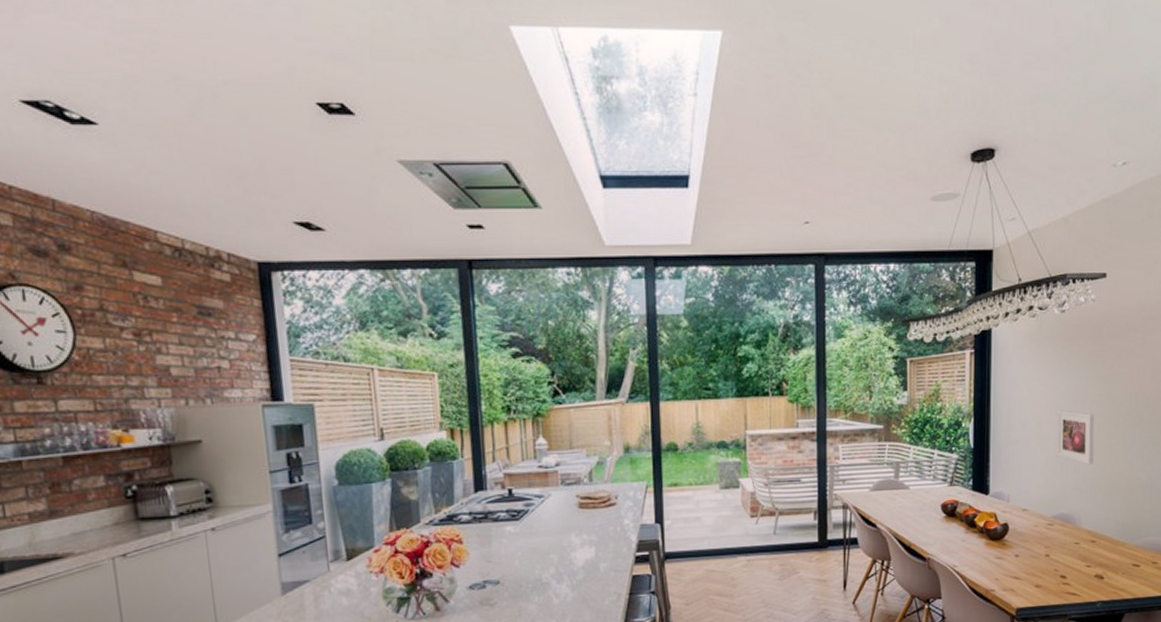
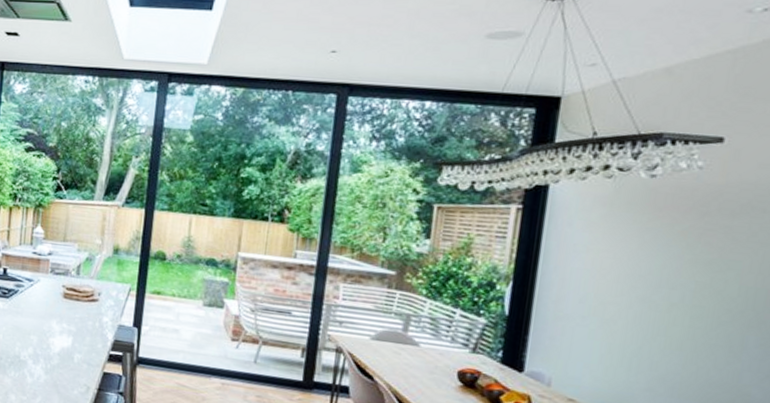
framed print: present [1057,409,1095,465] -> none [624,290,687,365]

